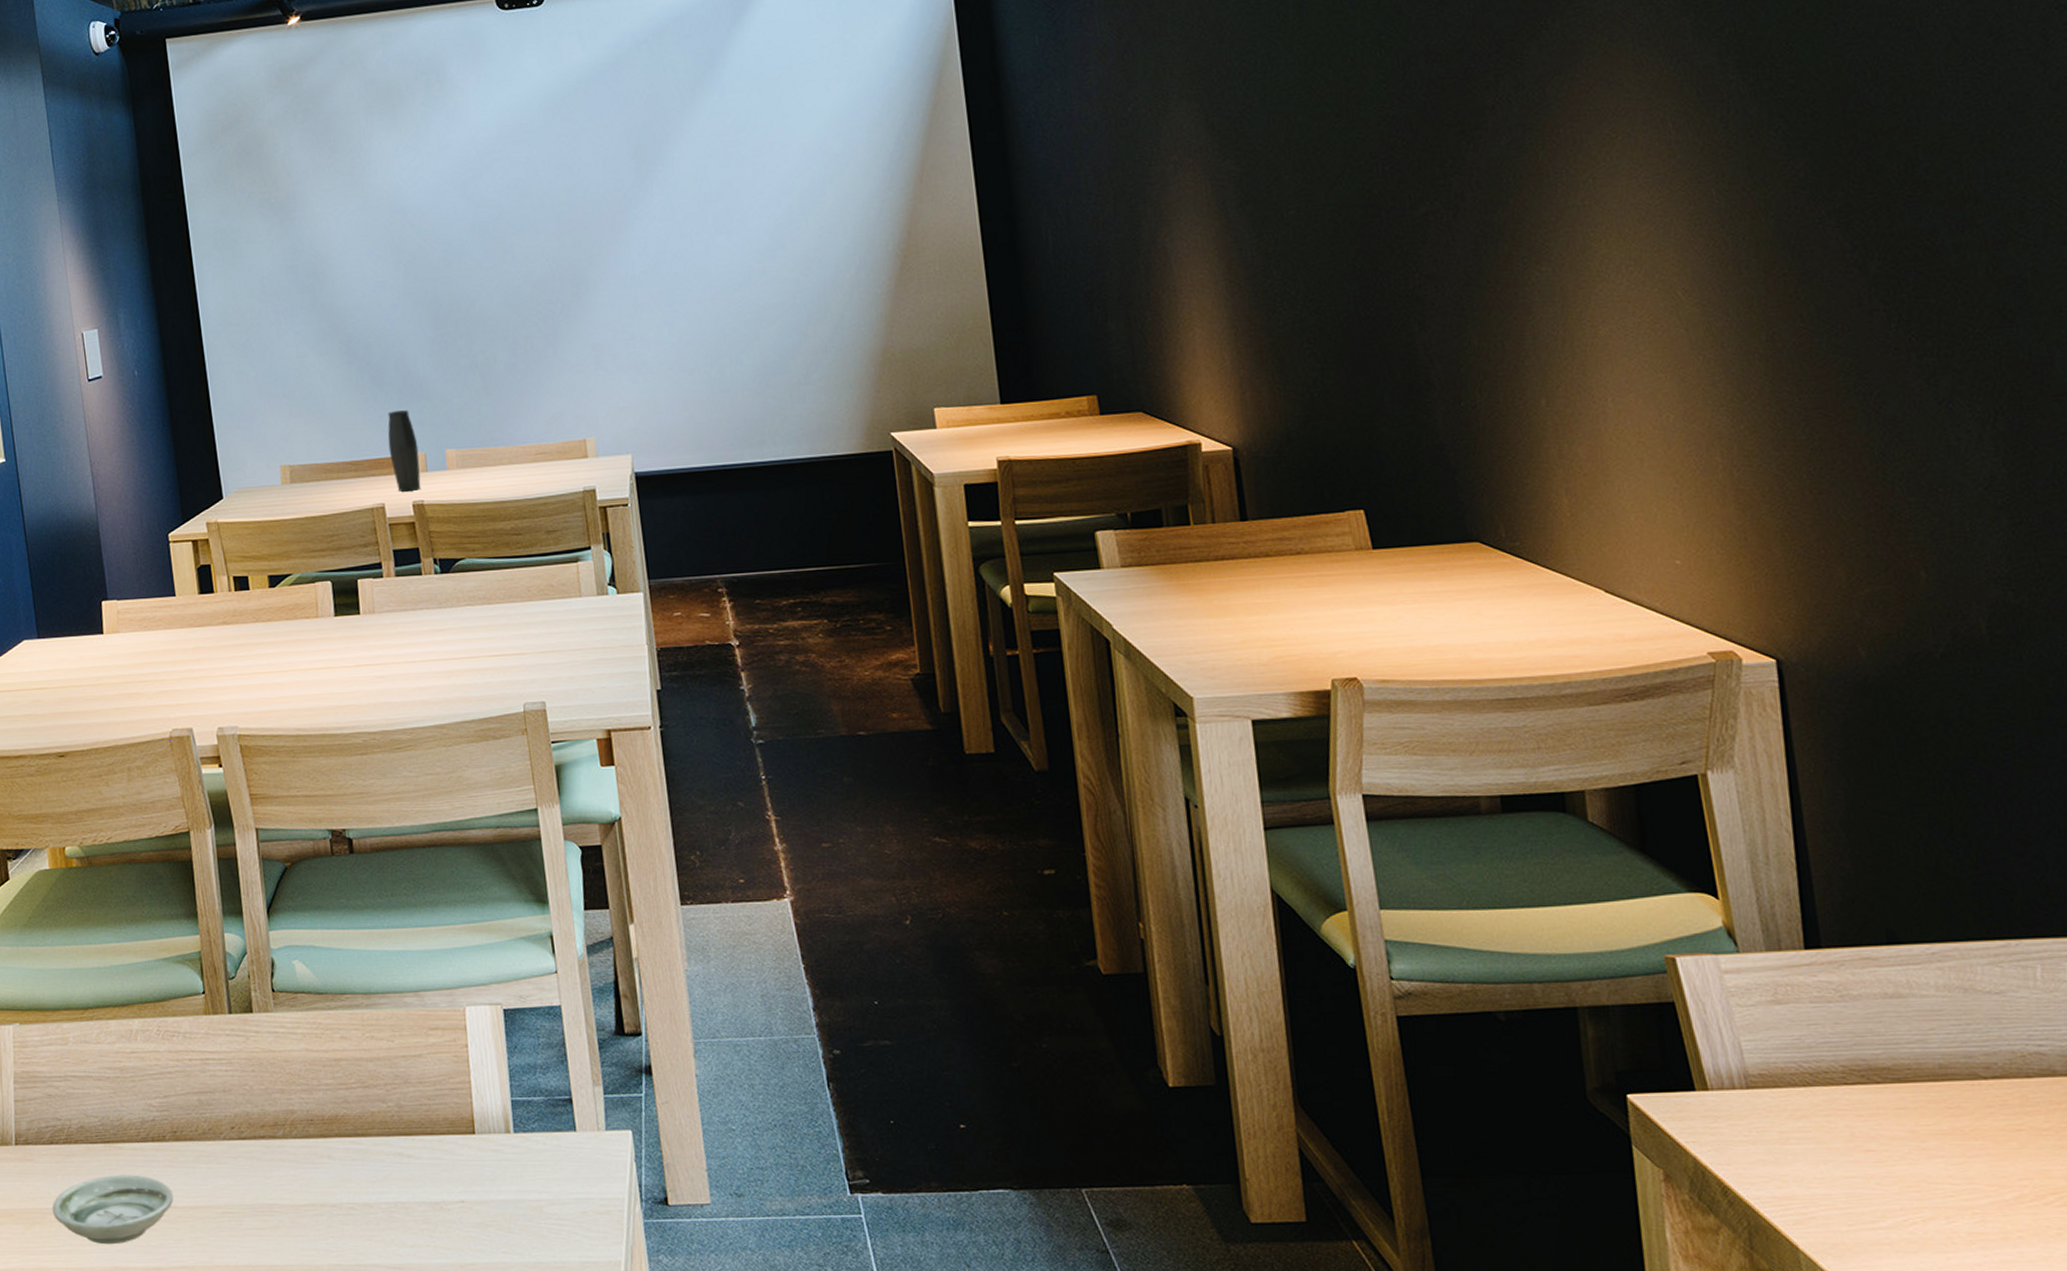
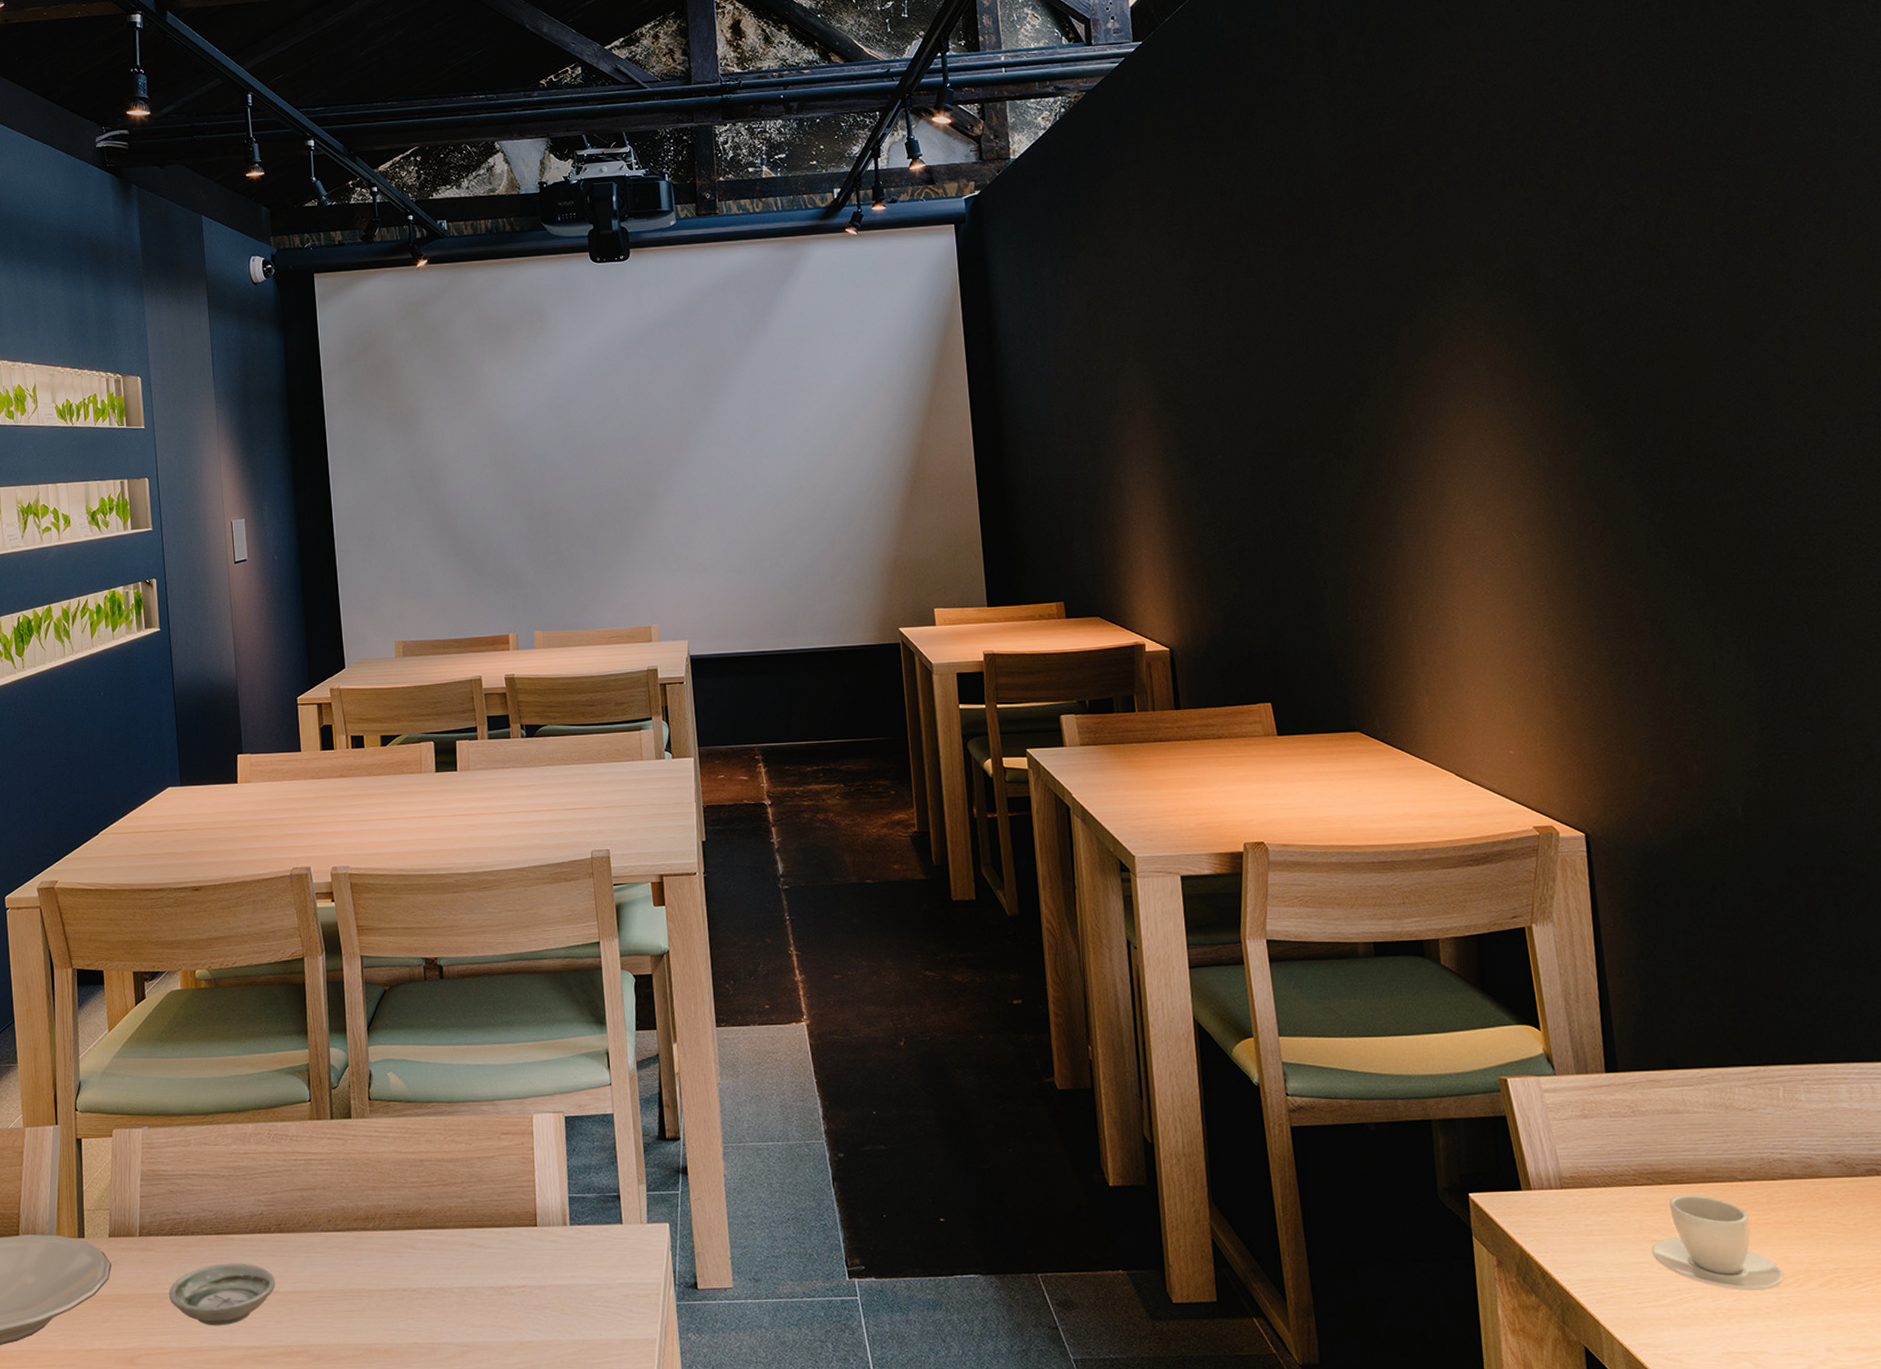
vase: present [387,410,421,492] -> none [486,597,513,666]
teacup: none [1867,1096,2043,1212] -> present [1652,1195,1785,1292]

